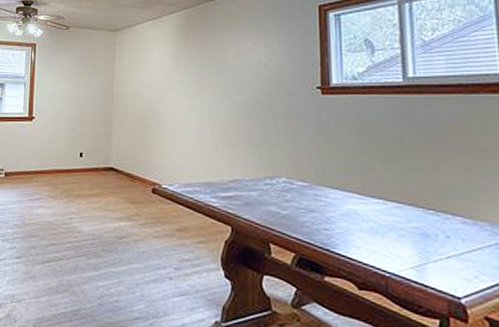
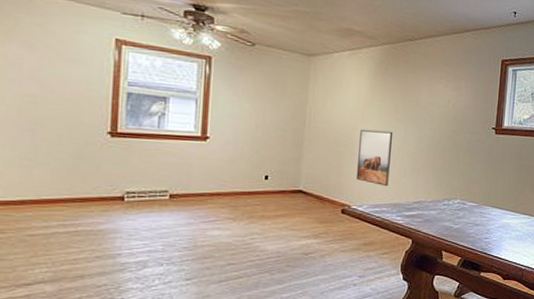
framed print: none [164,99,200,162] -> present [356,129,394,186]

